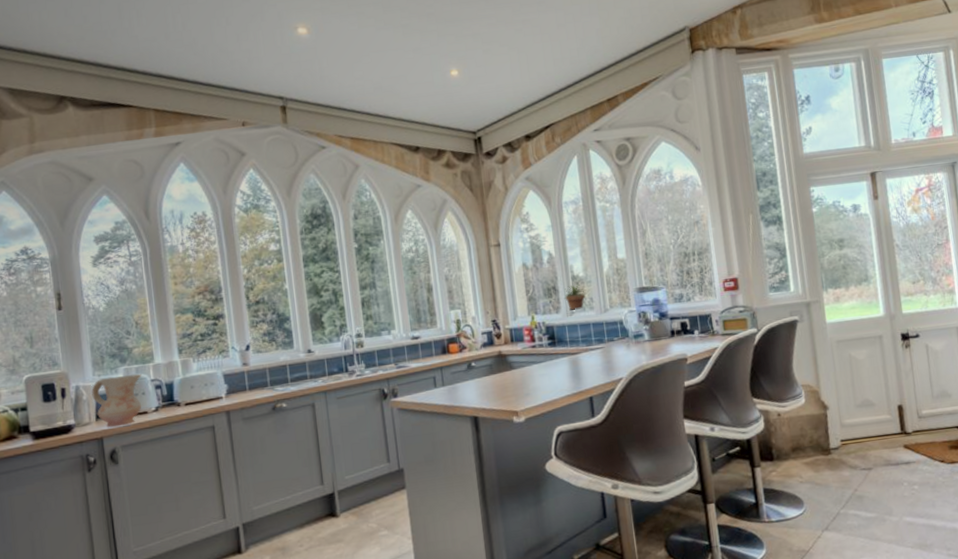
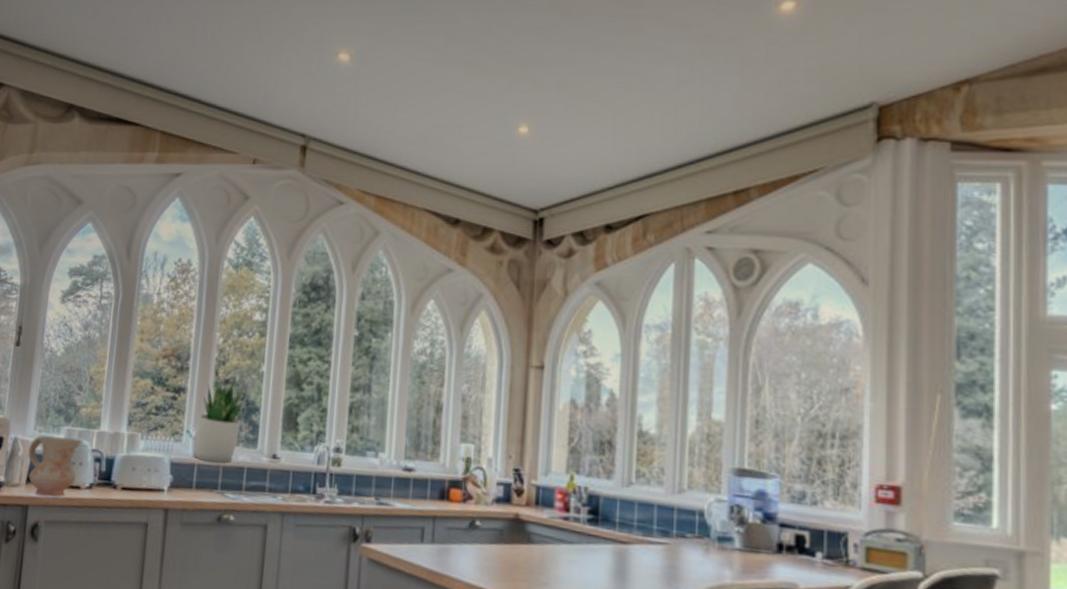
planter: none [239,299,277,368] -> present [193,381,249,463]
potted plant: present [563,284,586,310] -> none [621,443,656,481]

